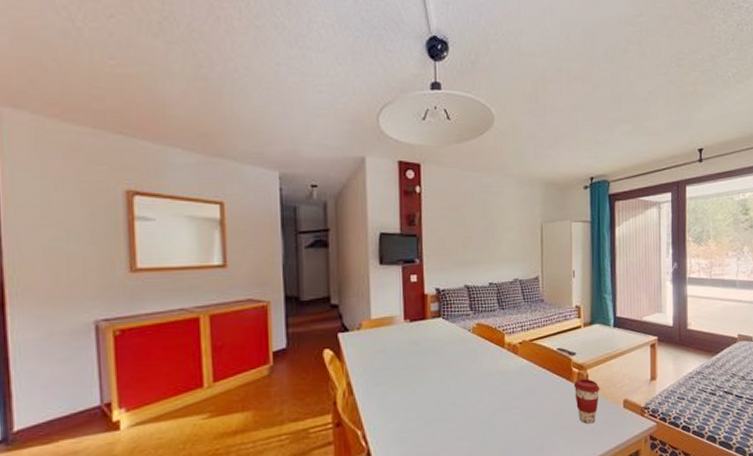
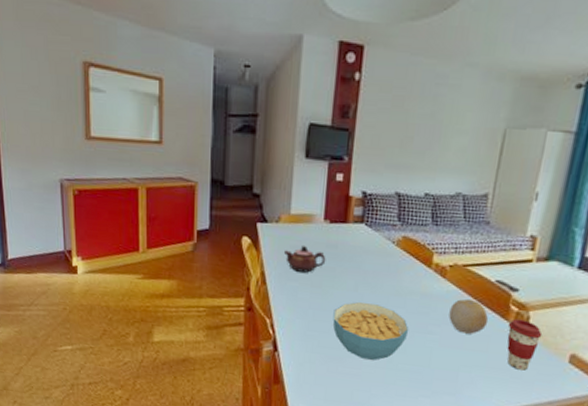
teapot: none [369,347,411,375] -> present [284,245,326,273]
cereal bowl: none [424,391,495,449] -> present [332,301,409,360]
fruit: none [526,369,558,402] -> present [449,298,489,334]

